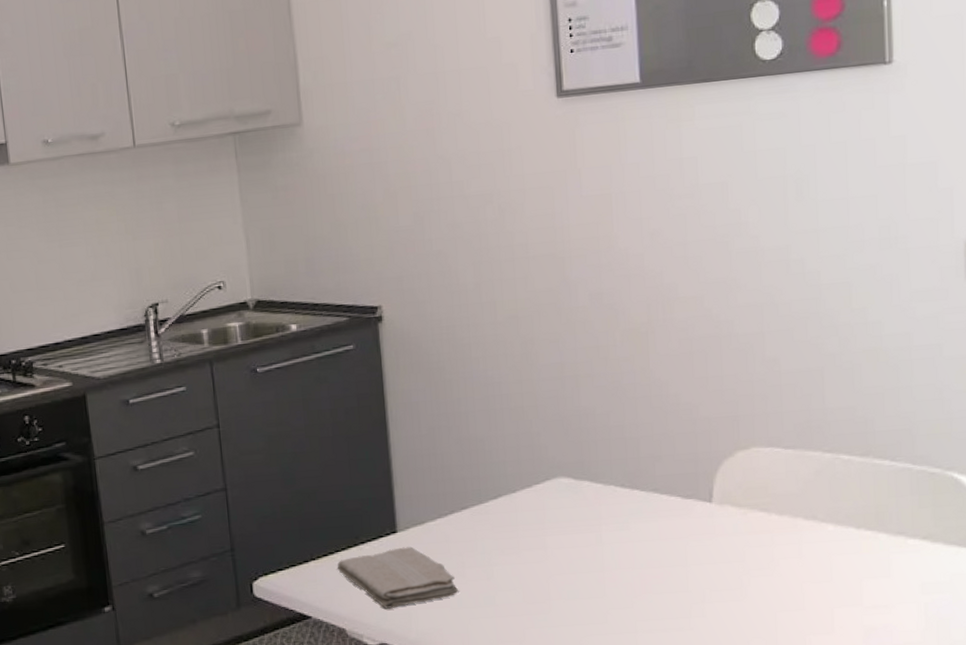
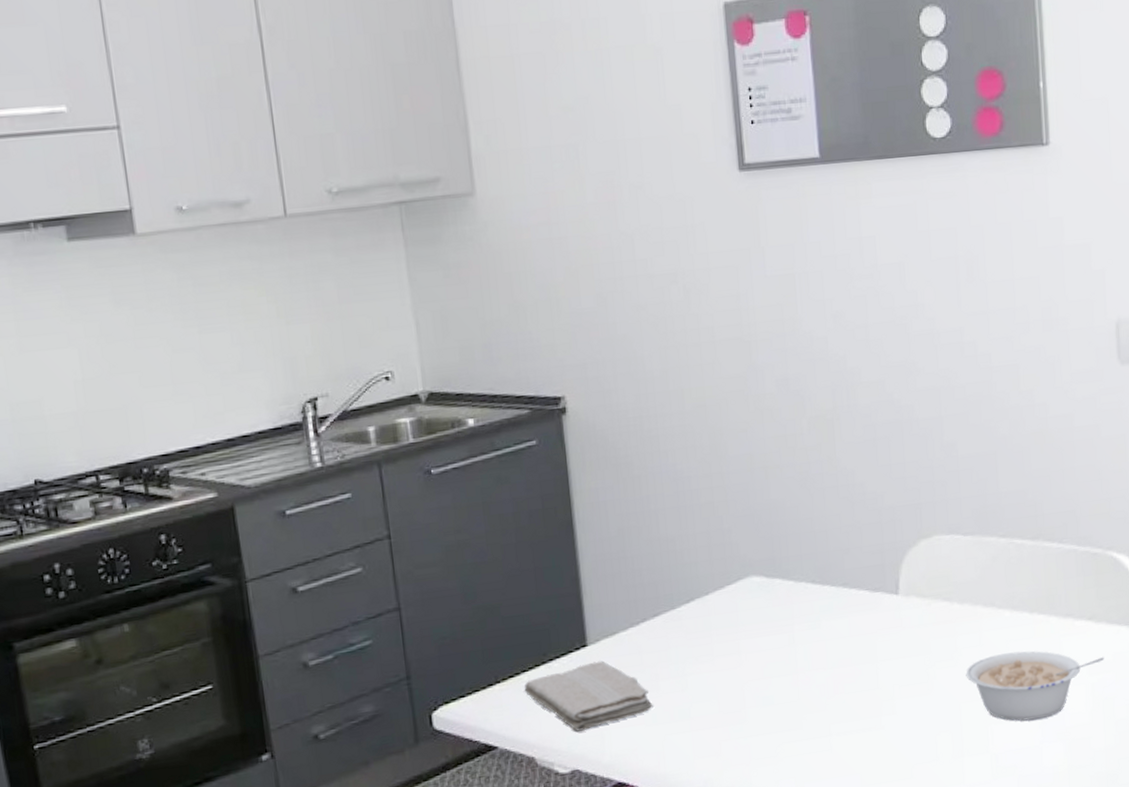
legume: none [783,565,940,634] -> present [966,651,1104,721]

